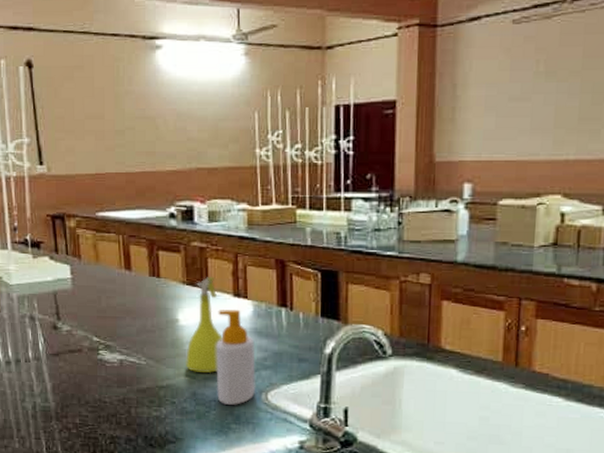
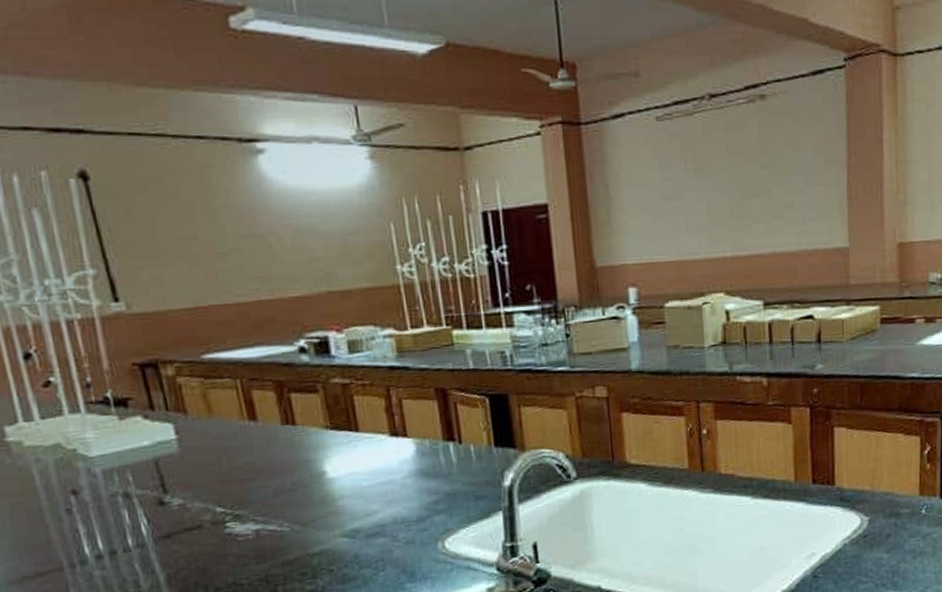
spray bottle: present [186,276,223,374] -> none [340,415,383,531]
soap bottle: present [216,310,256,405] -> none [373,451,430,562]

